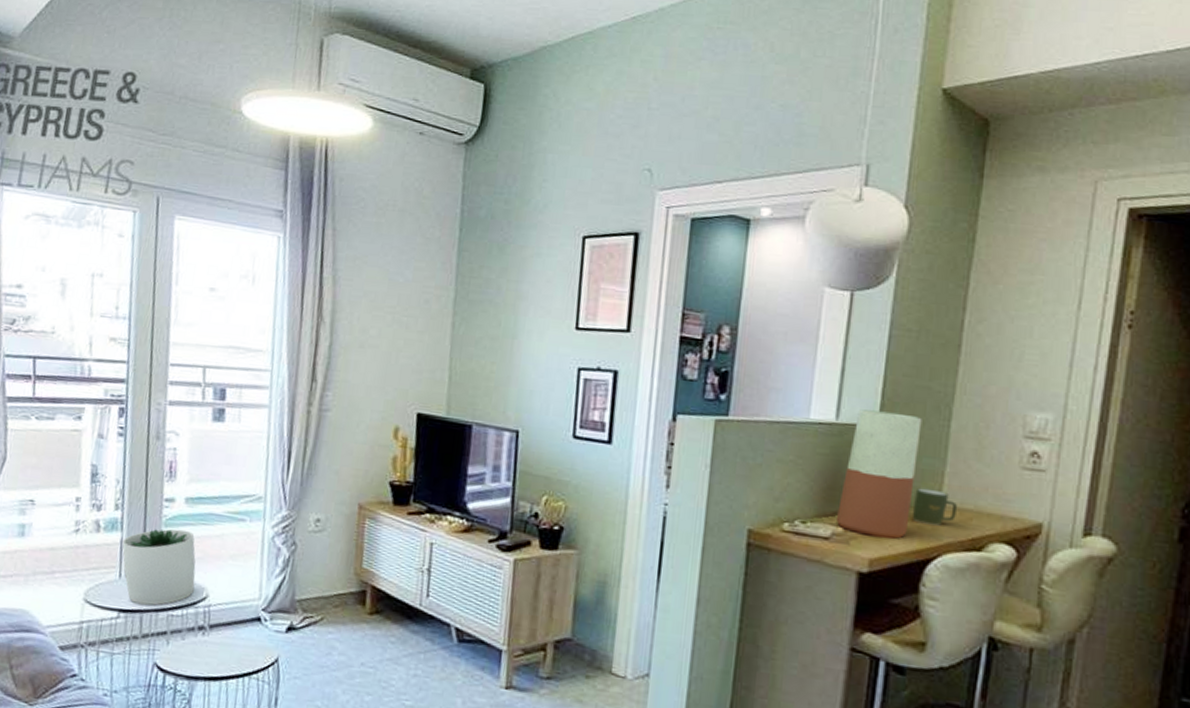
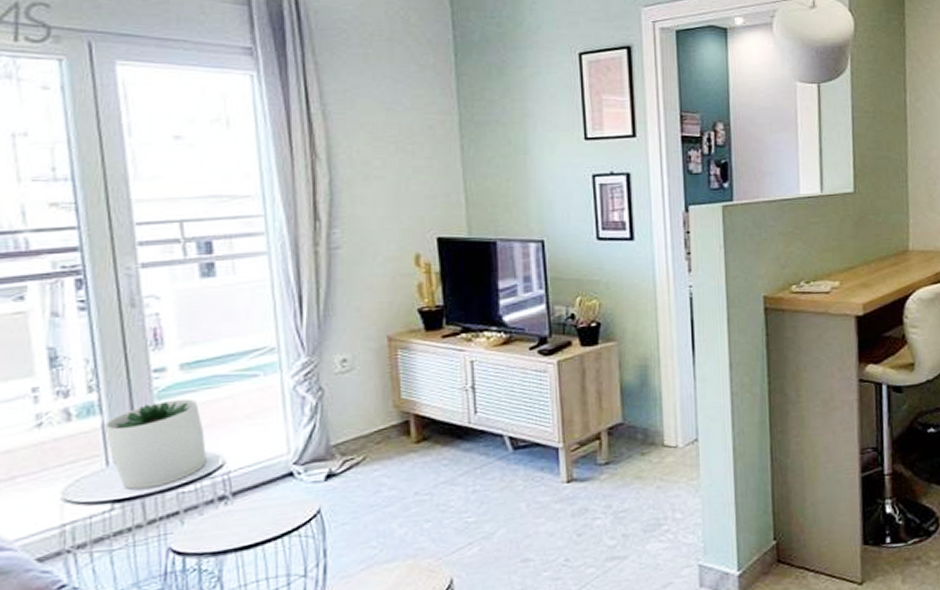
vase: present [835,409,922,539] -> none [832,180,888,285]
mug: present [911,487,957,527] -> none [889,239,922,269]

